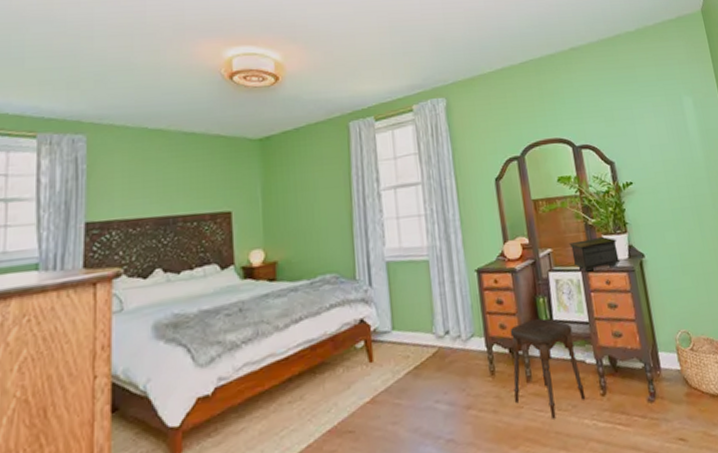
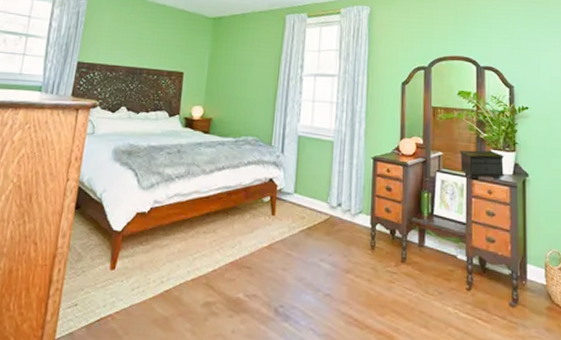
stool: present [510,318,586,419] -> none [387,209,452,299]

